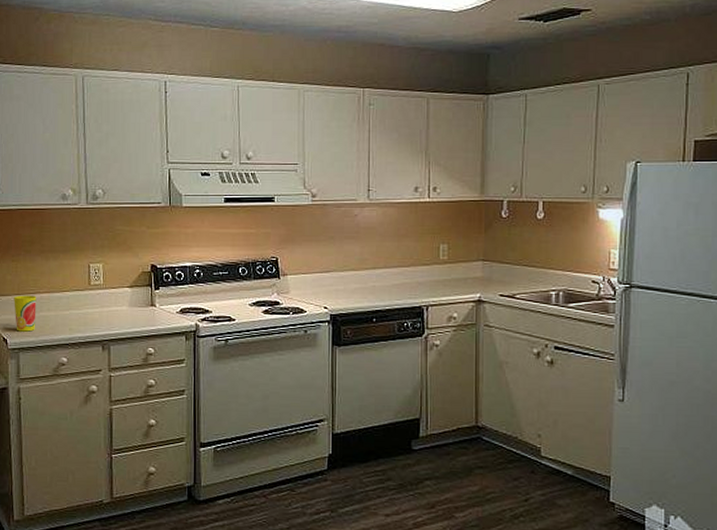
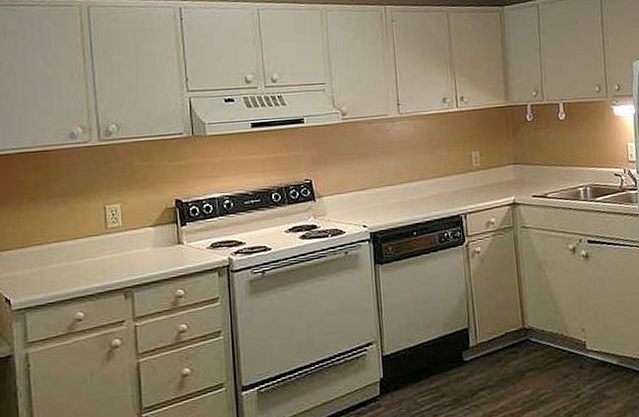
cup: present [14,295,37,332] -> none [17,246,45,289]

